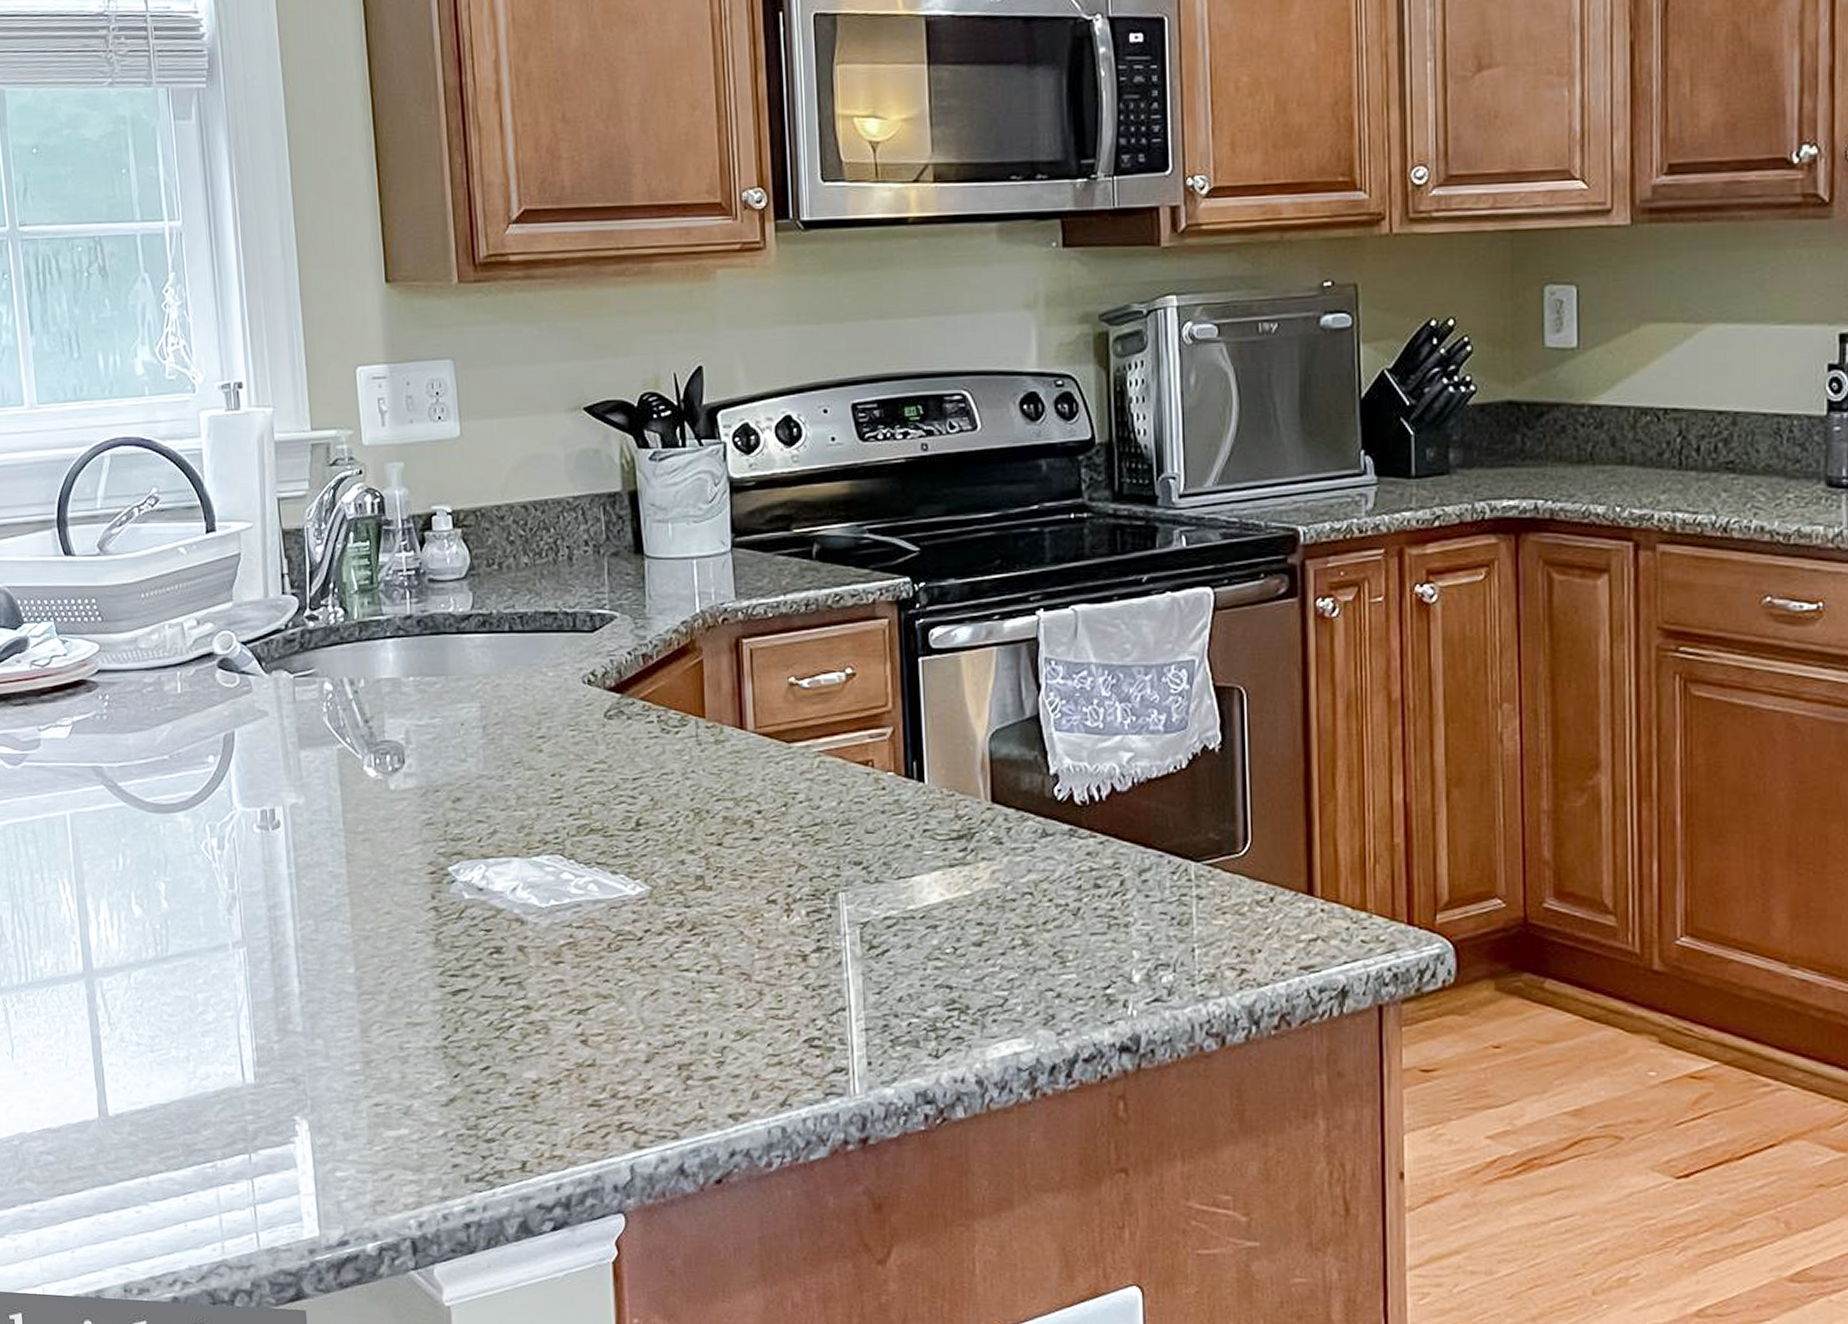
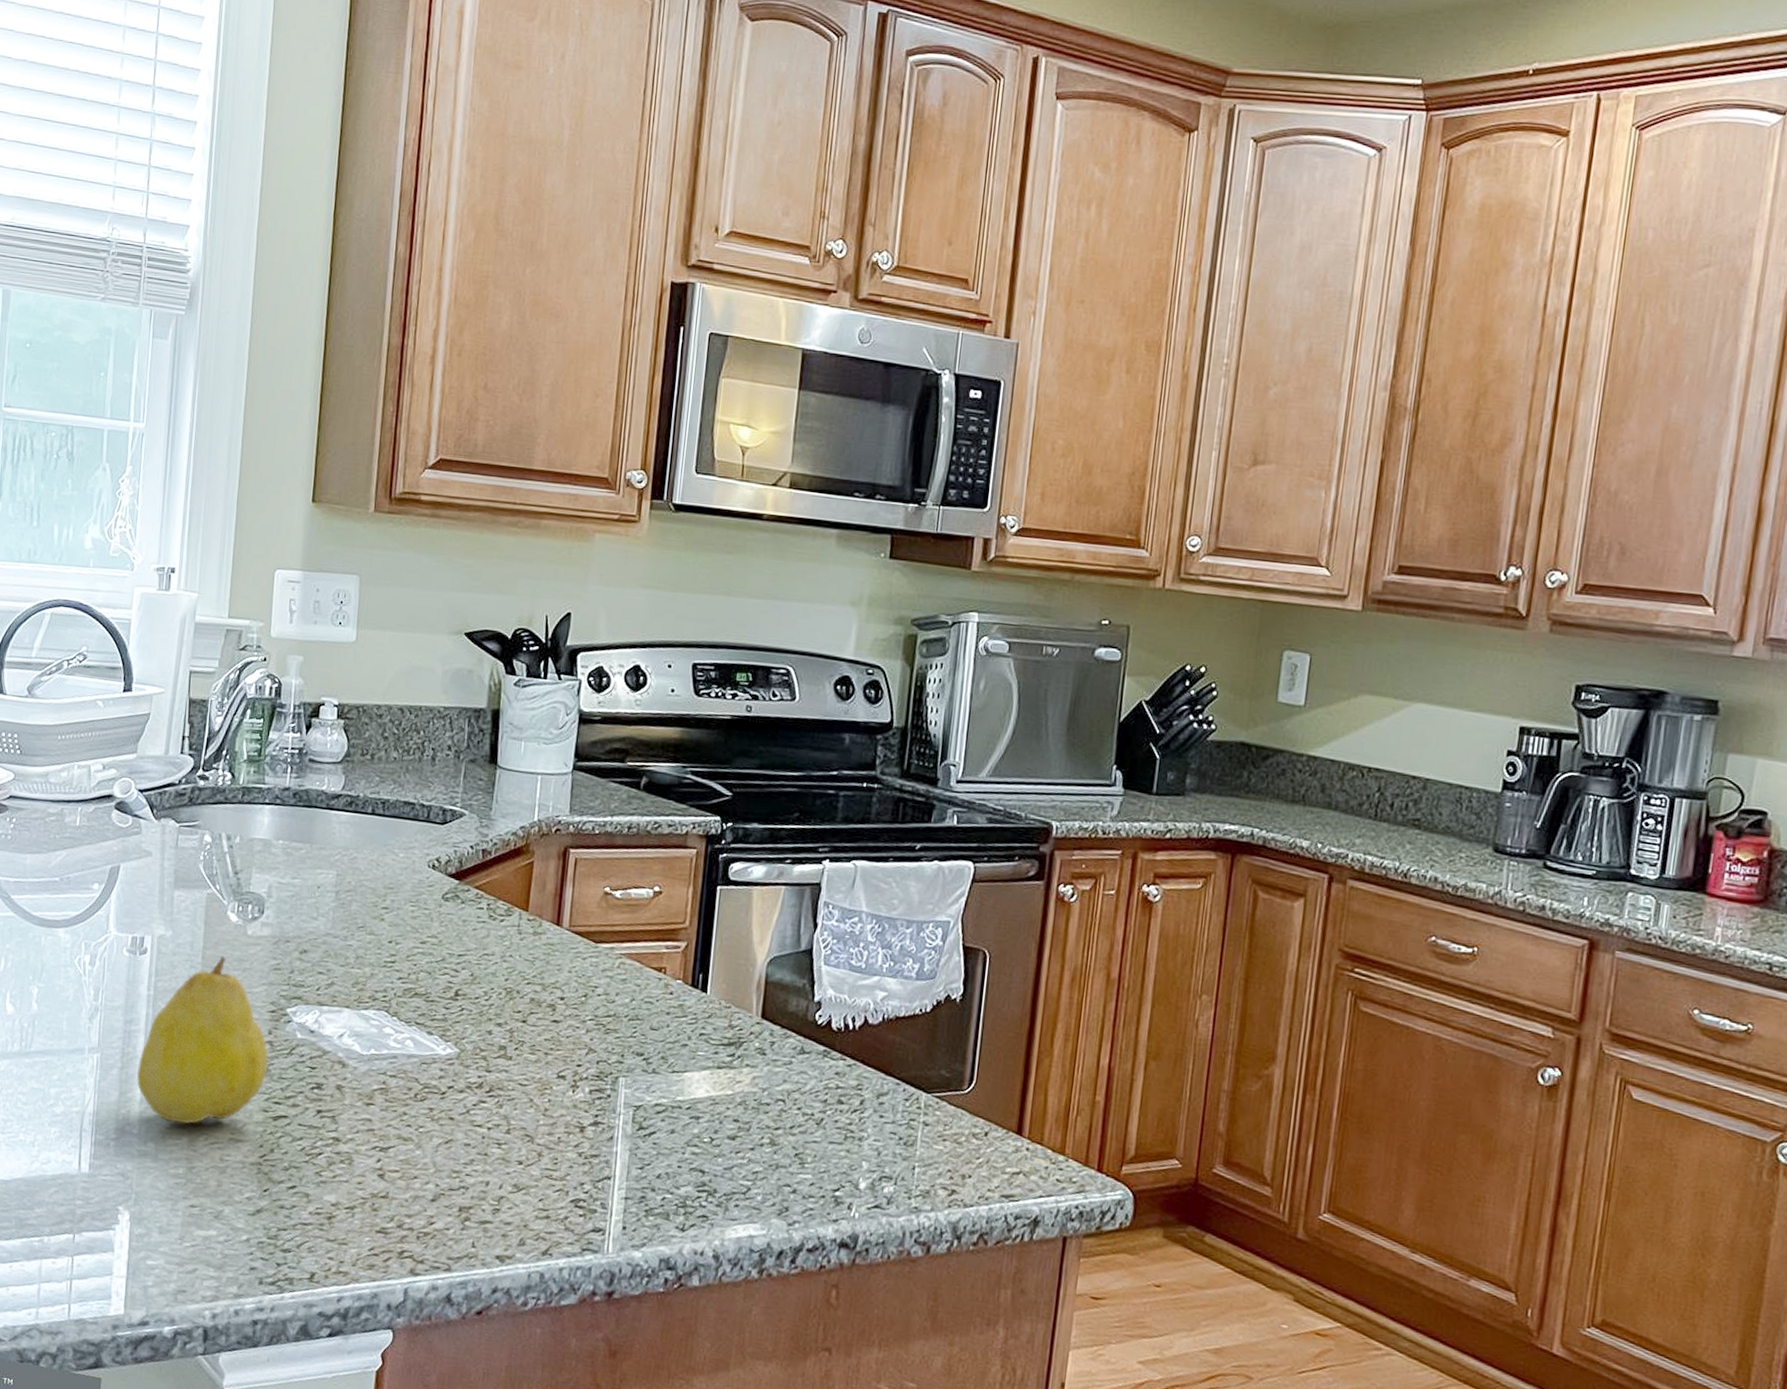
fruit: none [291,817,437,1015] -> present [137,955,269,1124]

